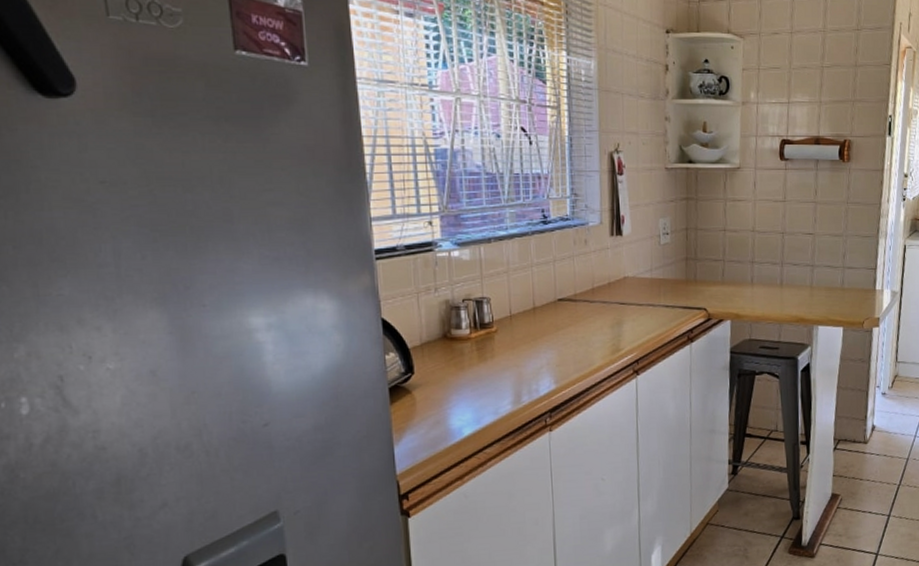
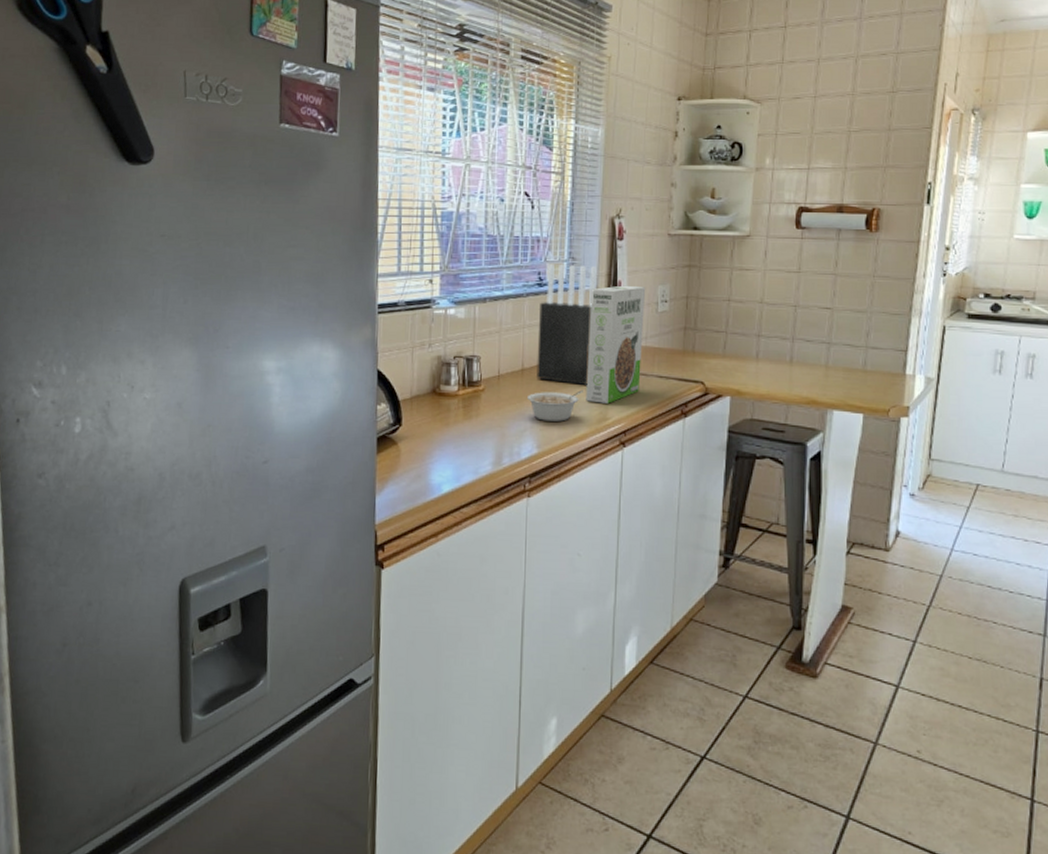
legume: none [541,324,597,357] -> present [528,390,585,422]
knife block: none [545,200,601,319] -> present [536,263,597,385]
cereal box: none [595,219,649,336] -> present [586,285,646,404]

